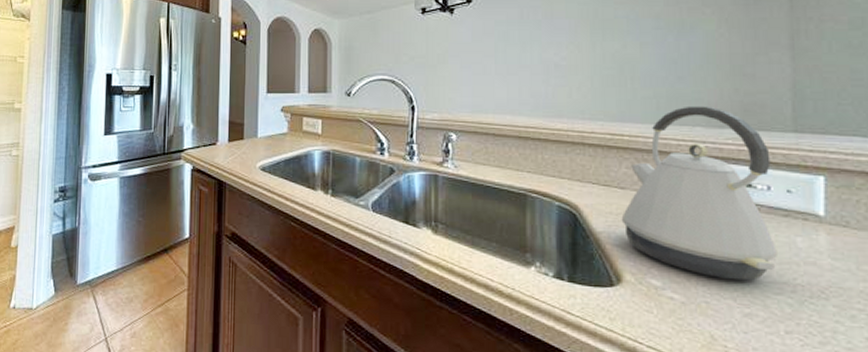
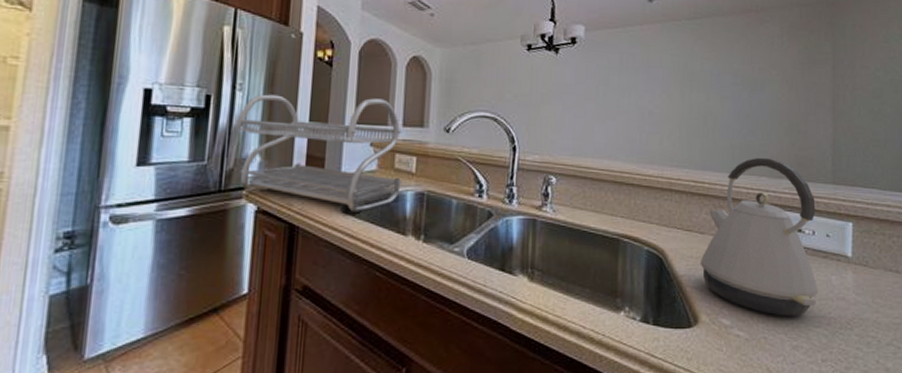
dish rack: none [172,69,310,171] -> present [234,94,403,214]

